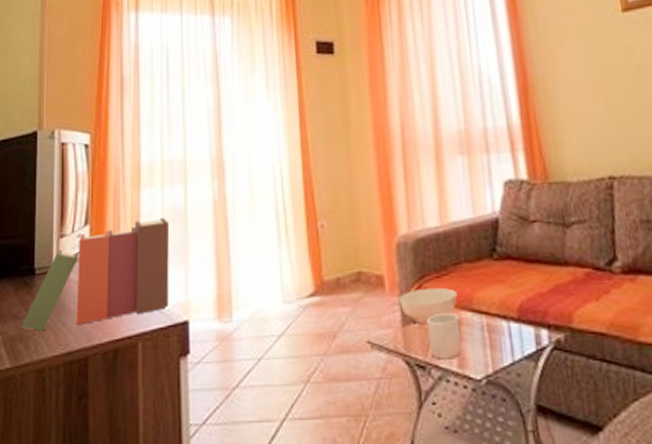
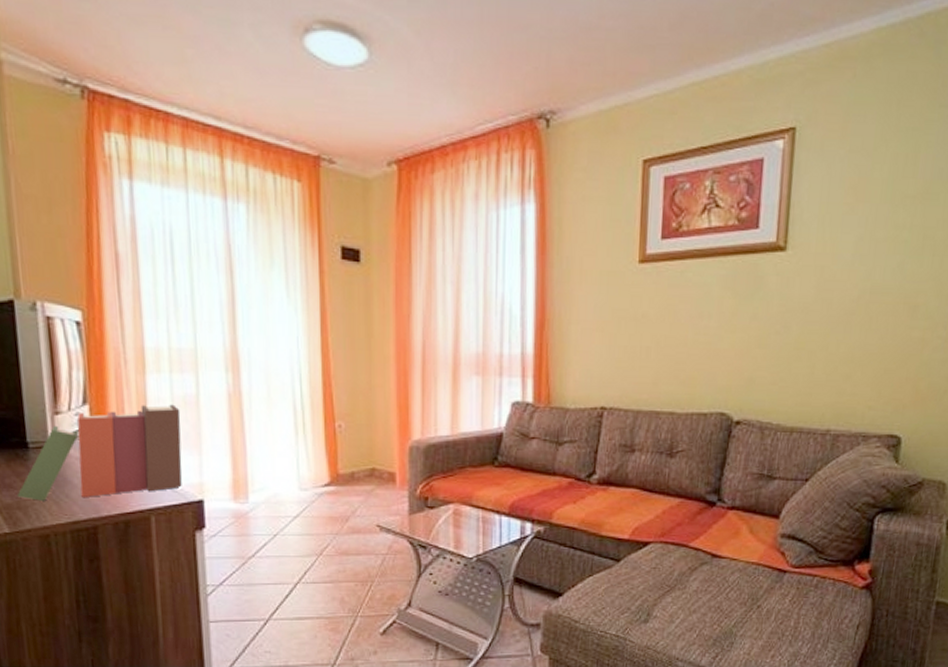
bowl: present [398,287,458,325] -> none [407,485,460,515]
mug: present [427,312,462,360] -> none [431,505,461,542]

